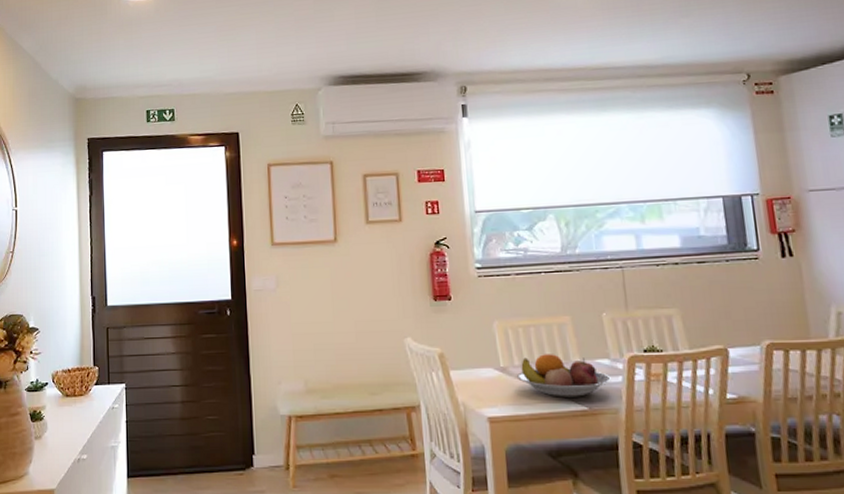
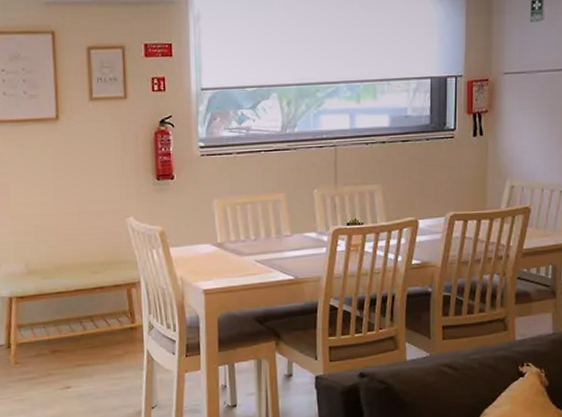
fruit bowl: present [517,354,611,397] -> none [233,229,316,269]

